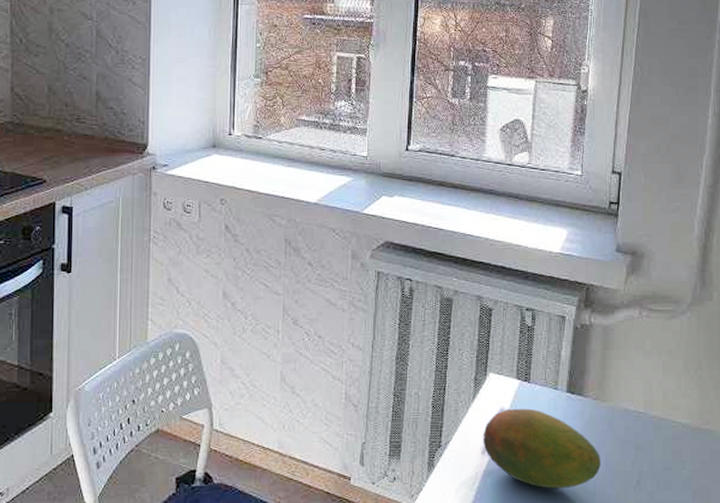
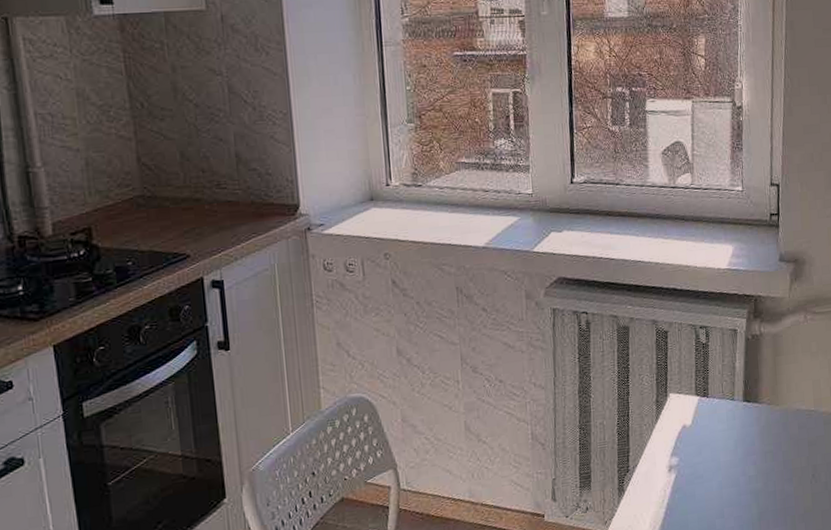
fruit: present [483,408,601,489] -> none [668,421,779,495]

